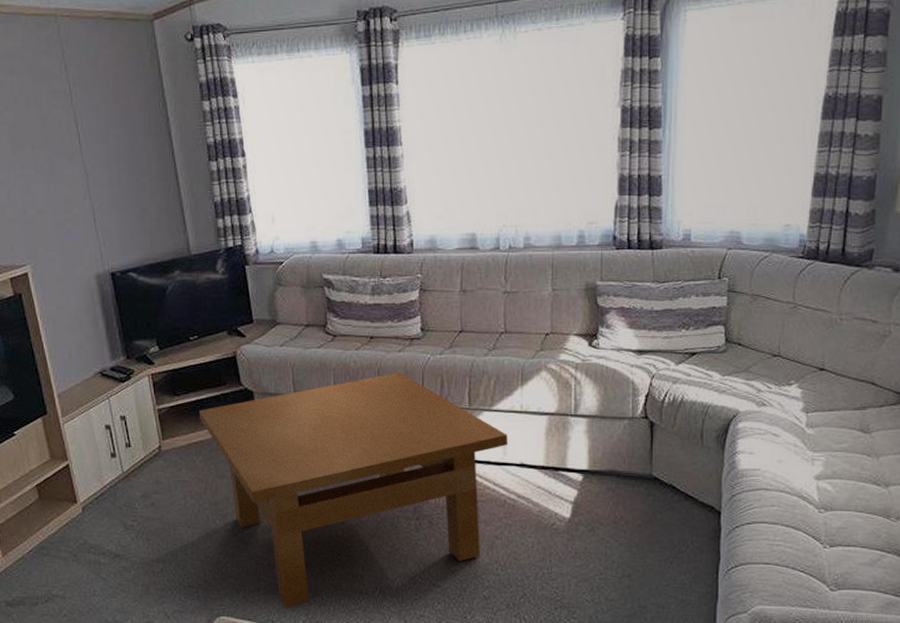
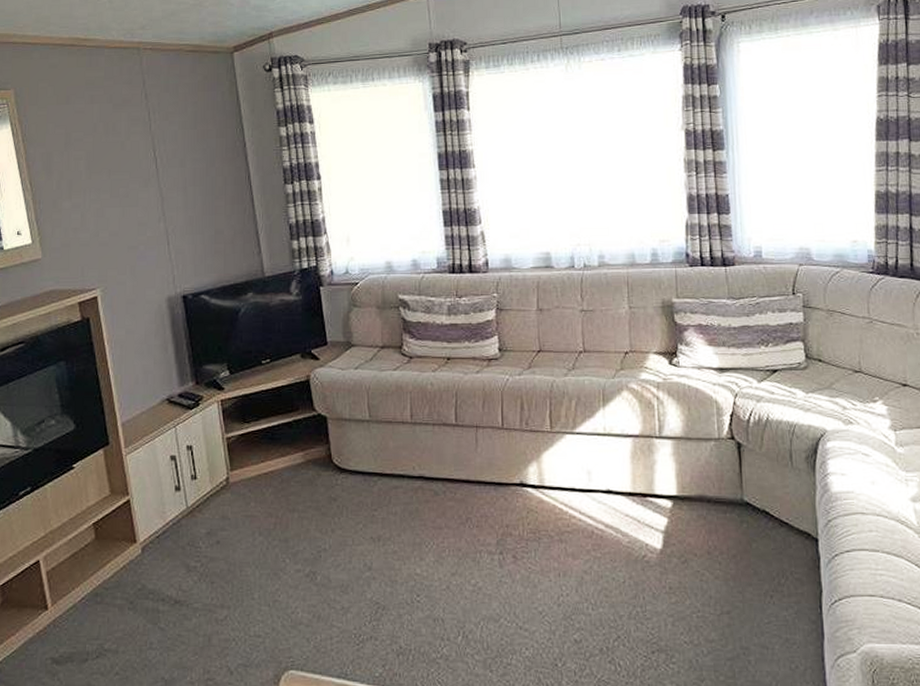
table: present [199,373,508,609] -> none [270,395,592,660]

